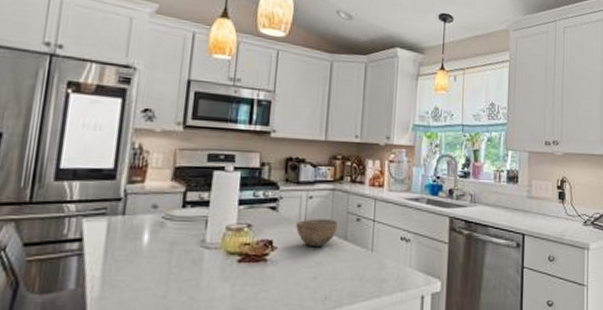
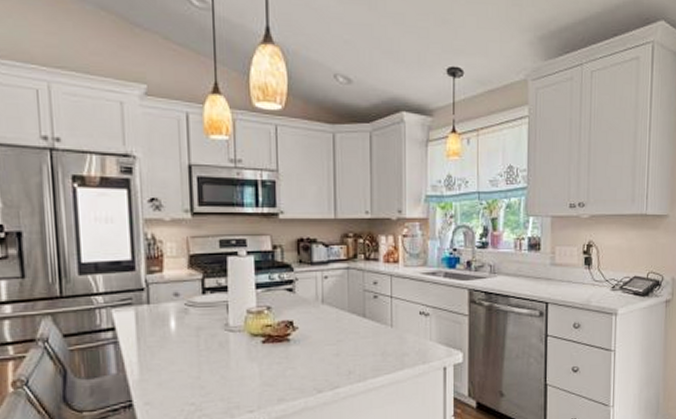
bowl: present [296,219,338,246] -> none [314,298,355,325]

